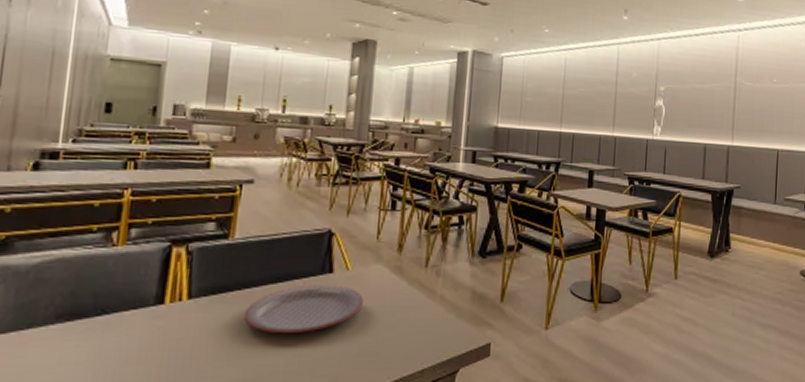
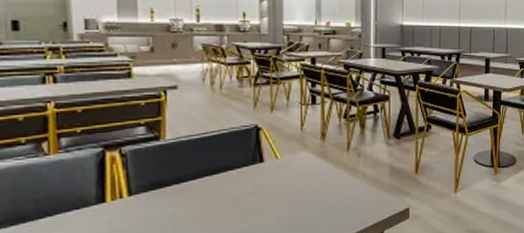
plate: present [243,285,363,334] -> none [184,172,294,218]

